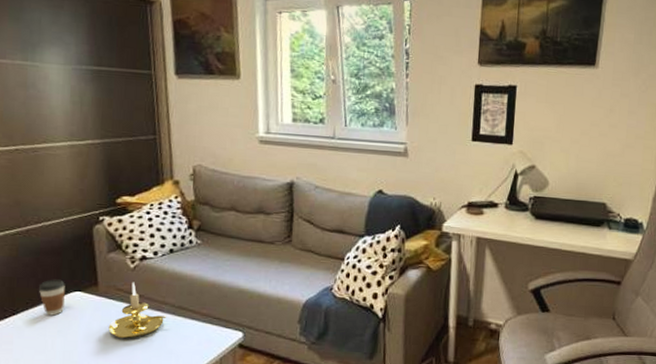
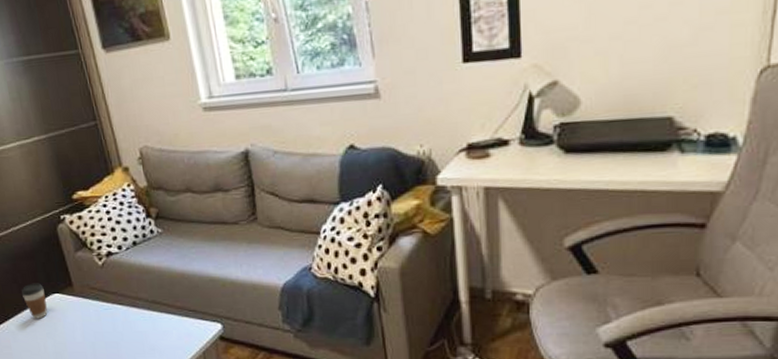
candle holder: present [108,282,167,338] -> none [90,279,143,336]

